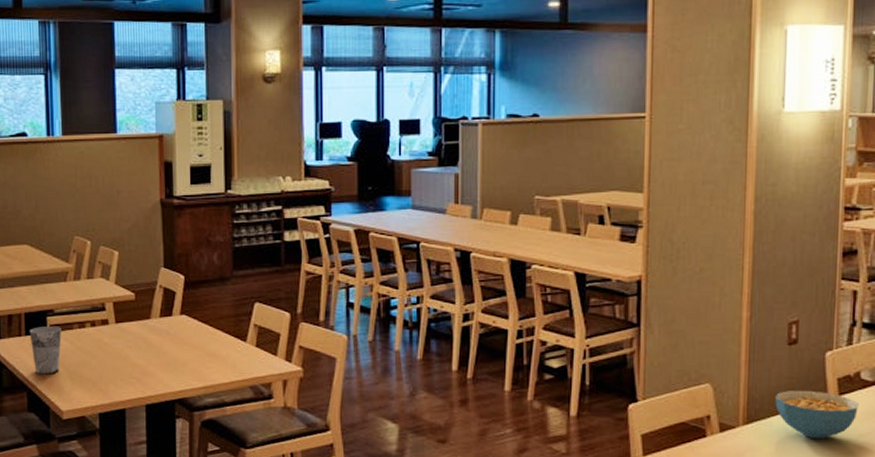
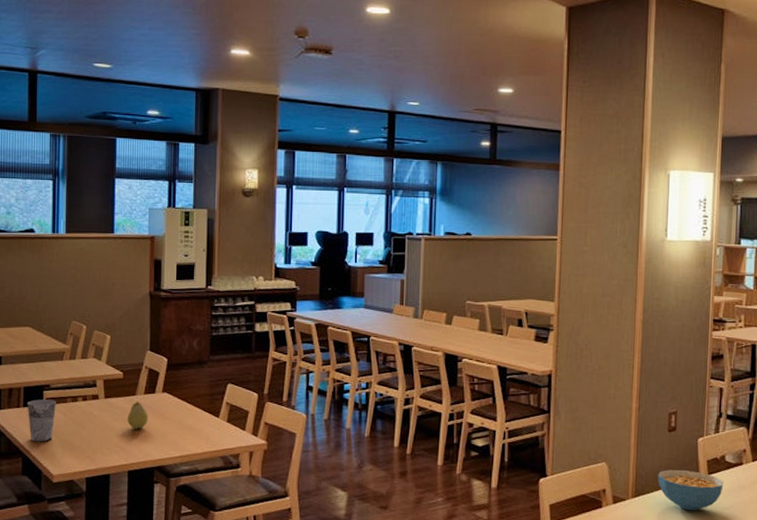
fruit: none [142,326,166,357] -> present [127,401,148,429]

